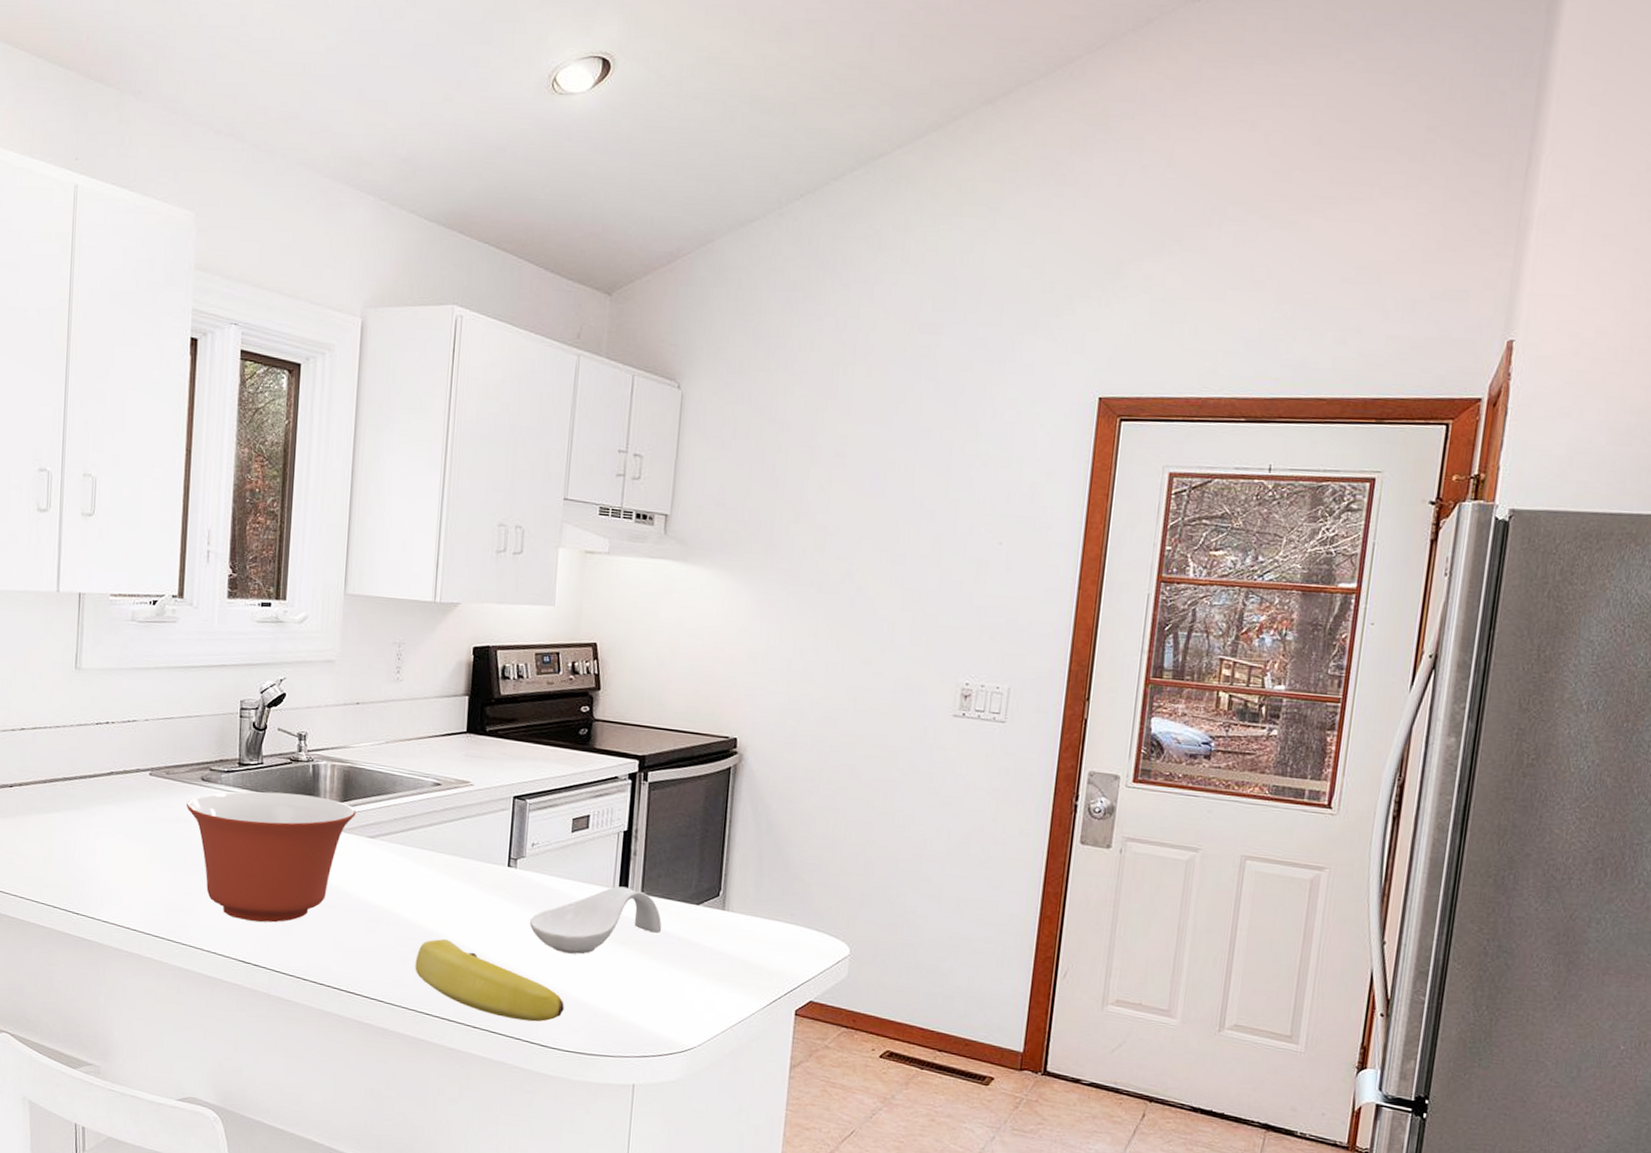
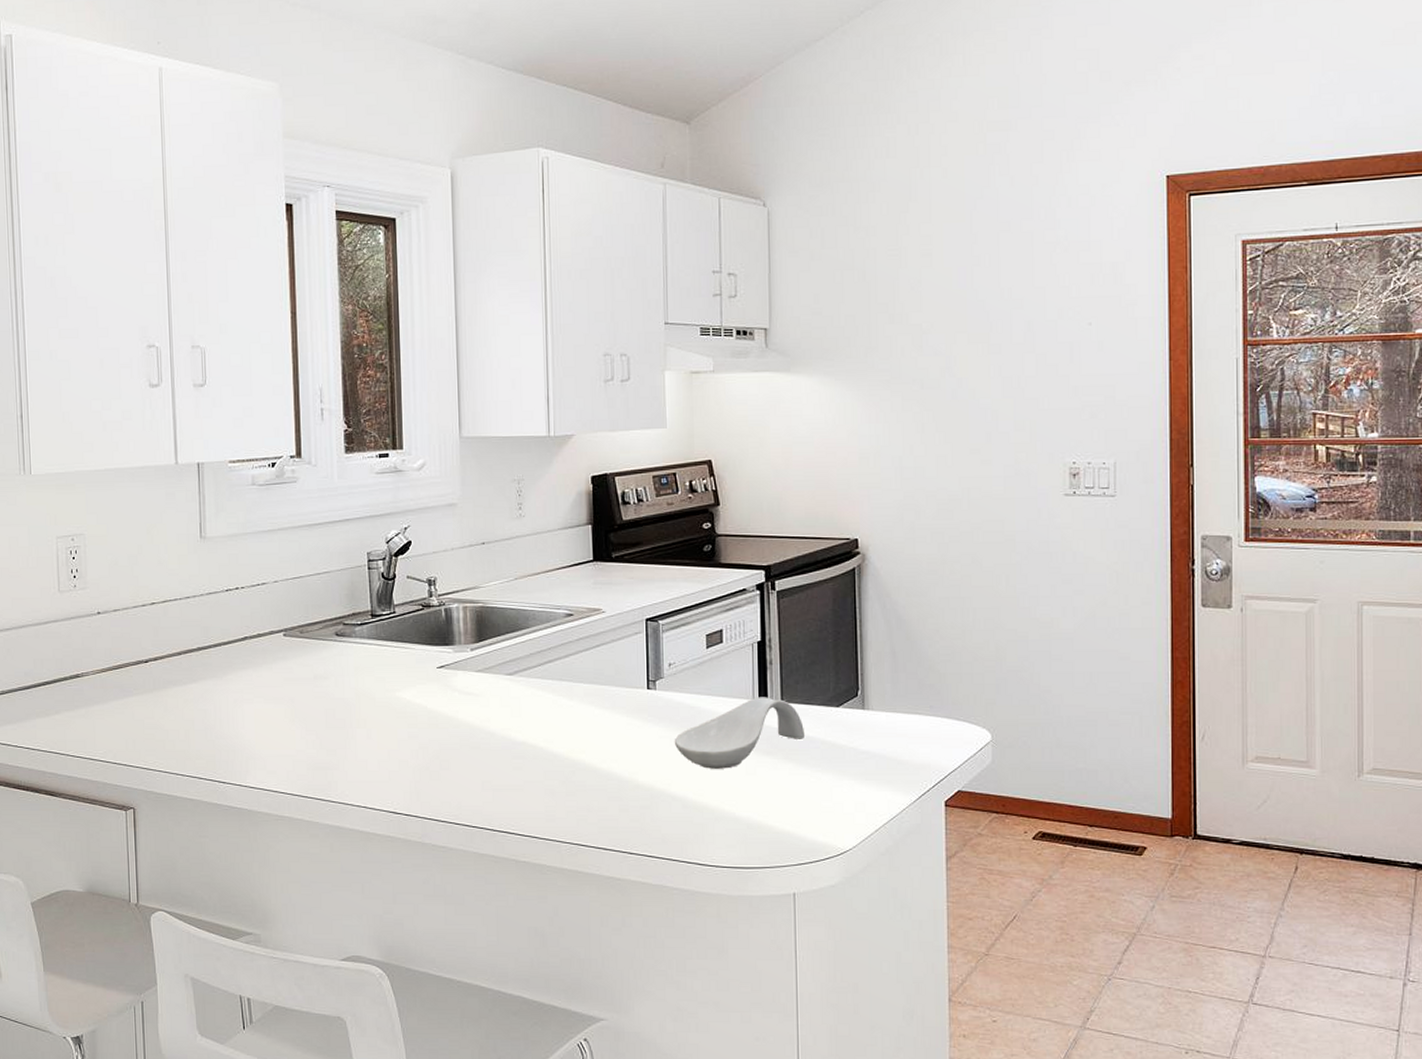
mixing bowl: present [186,791,356,923] -> none [323,639,492,772]
banana: present [415,938,564,1022] -> none [565,768,717,841]

